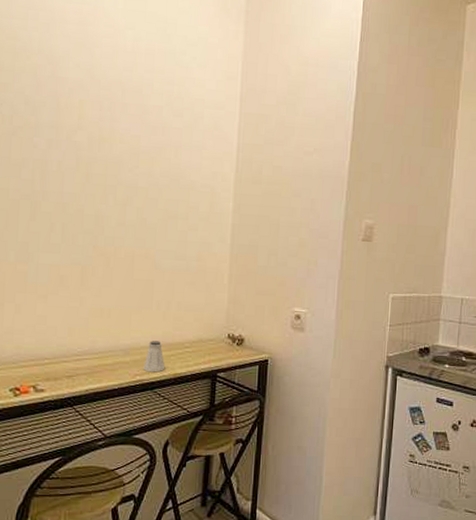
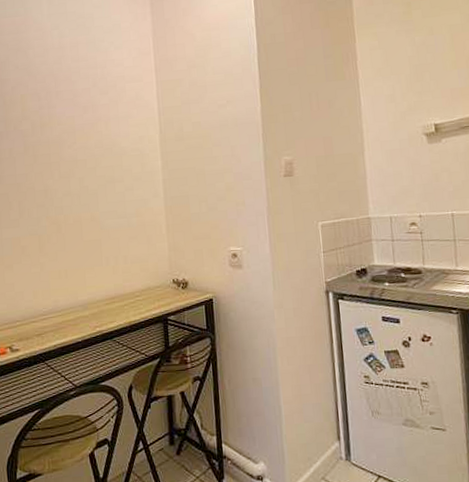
saltshaker: present [143,341,165,373] -> none [101,293,121,323]

